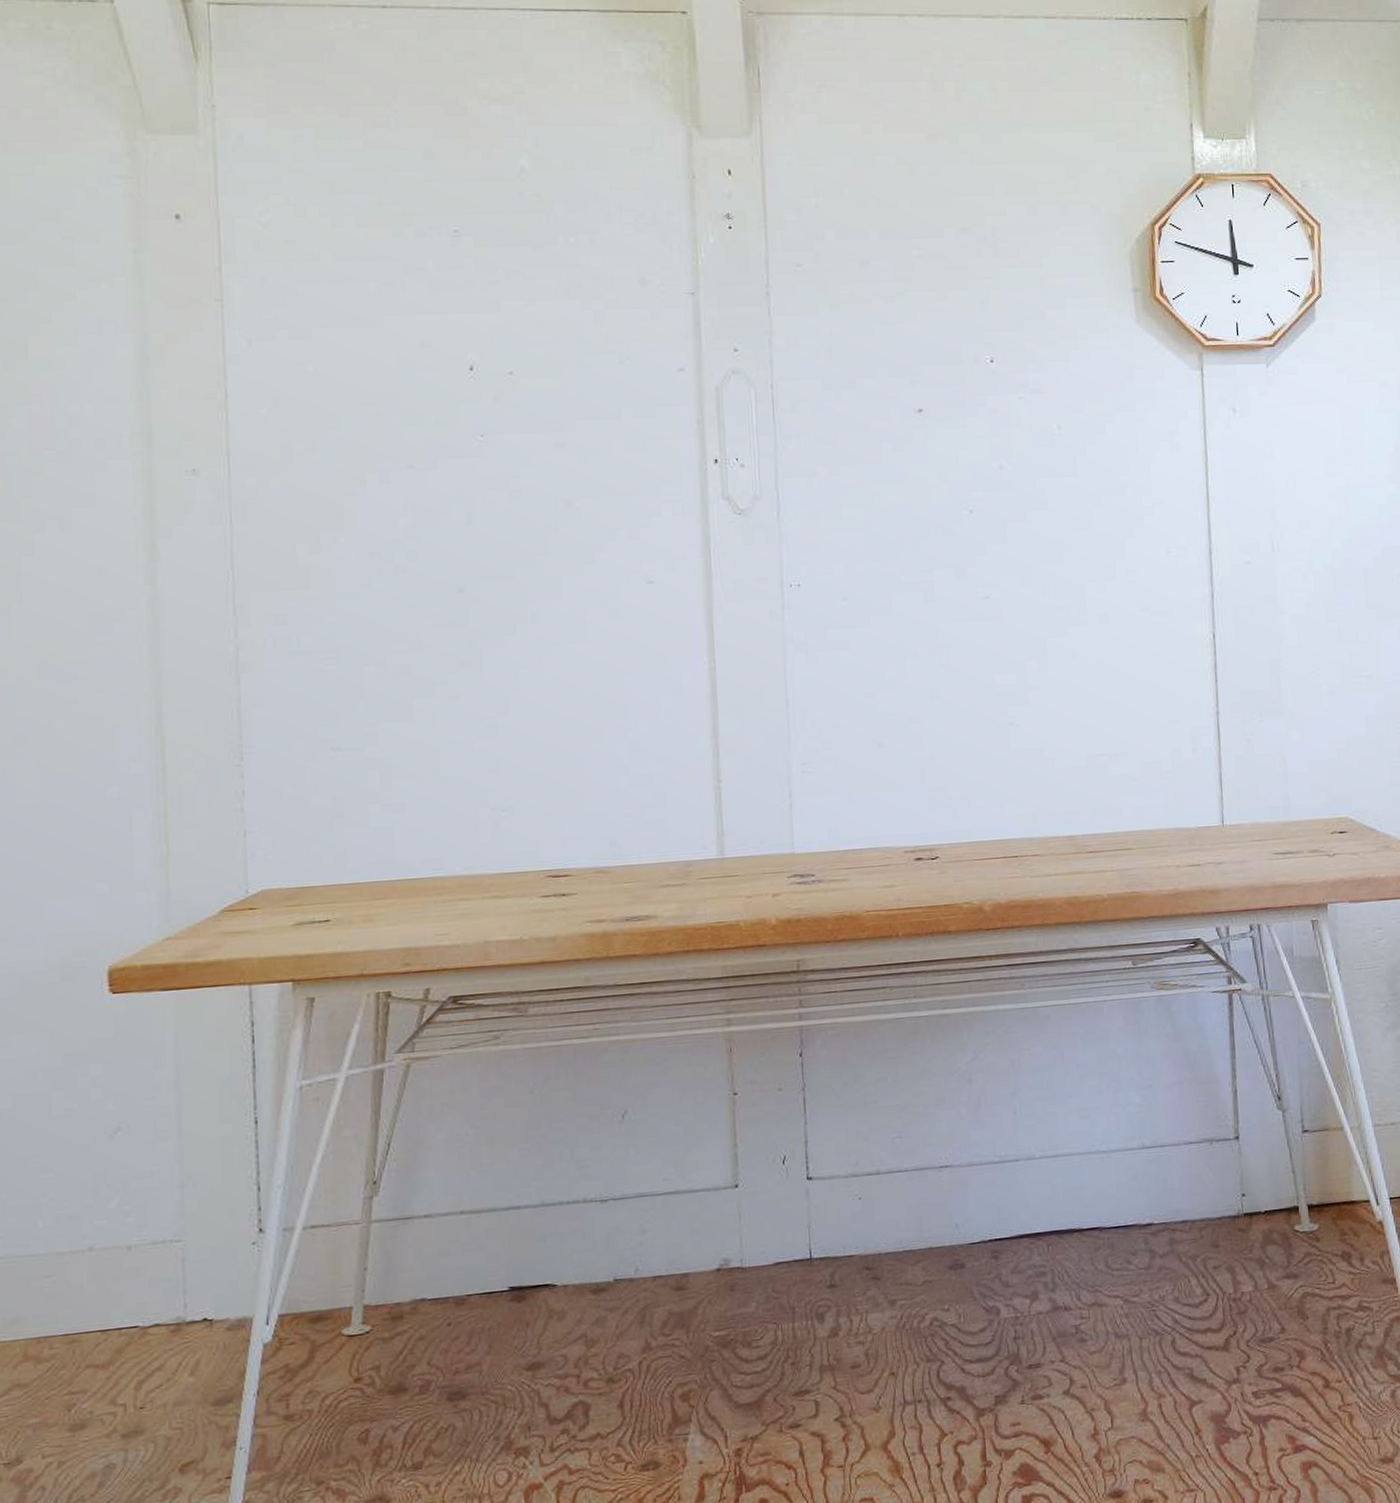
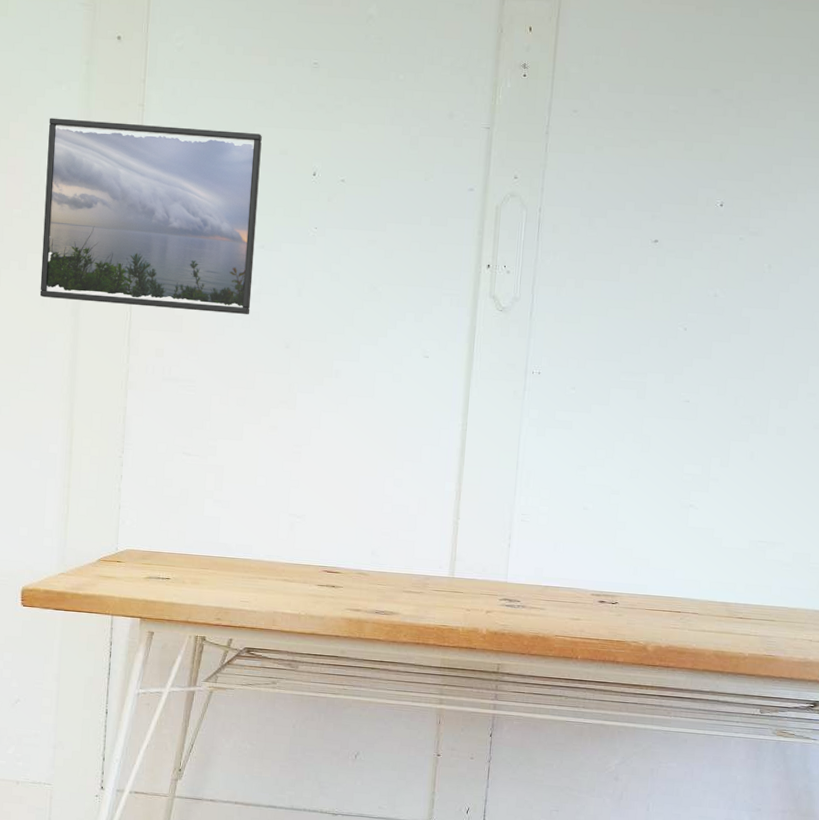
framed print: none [85,323,404,565] -> present [39,118,262,315]

